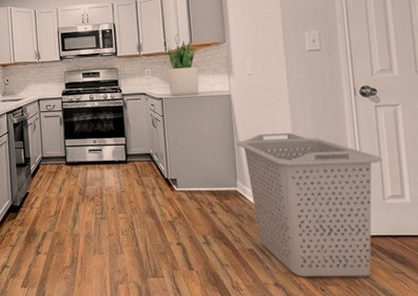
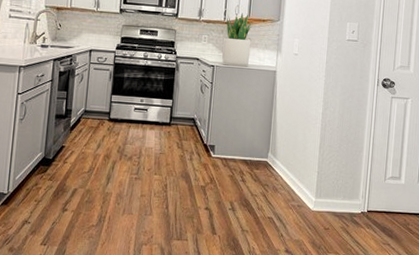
laundry basket: present [236,132,382,278] -> none [273,111,389,247]

